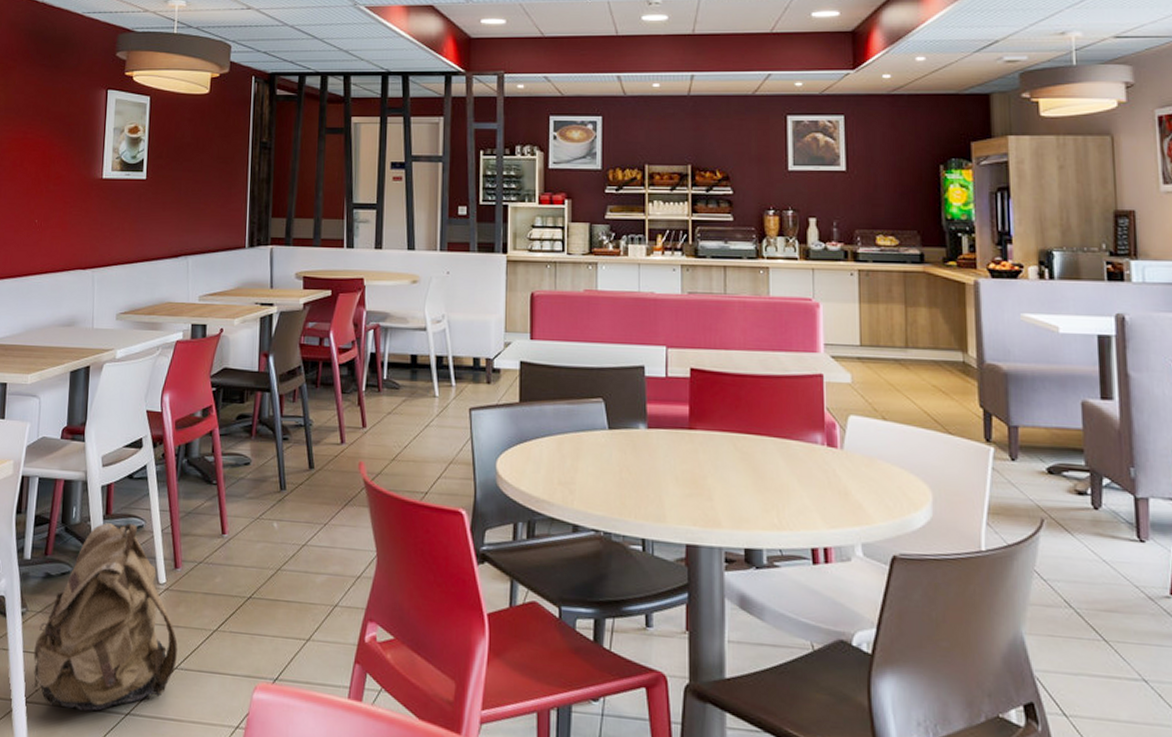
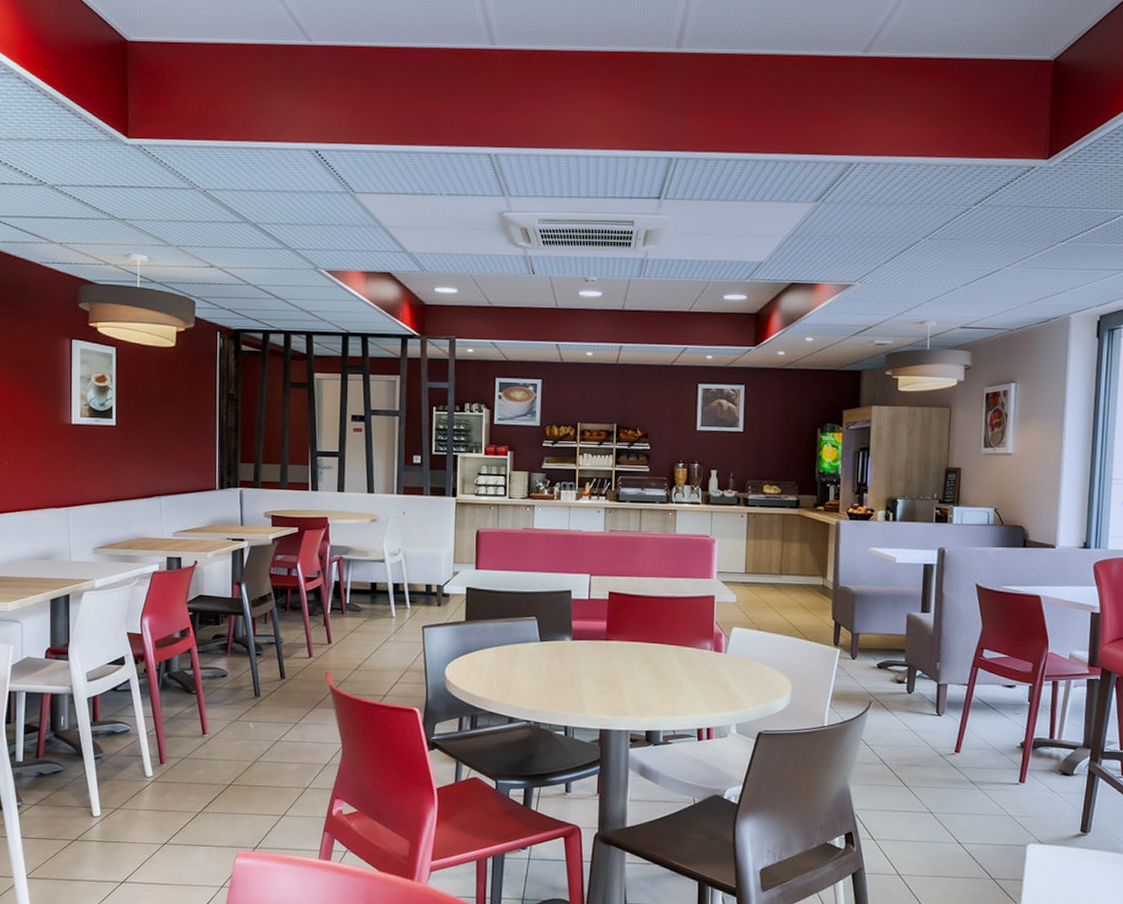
backpack: present [33,523,178,712] -> none [32,728,166,883]

